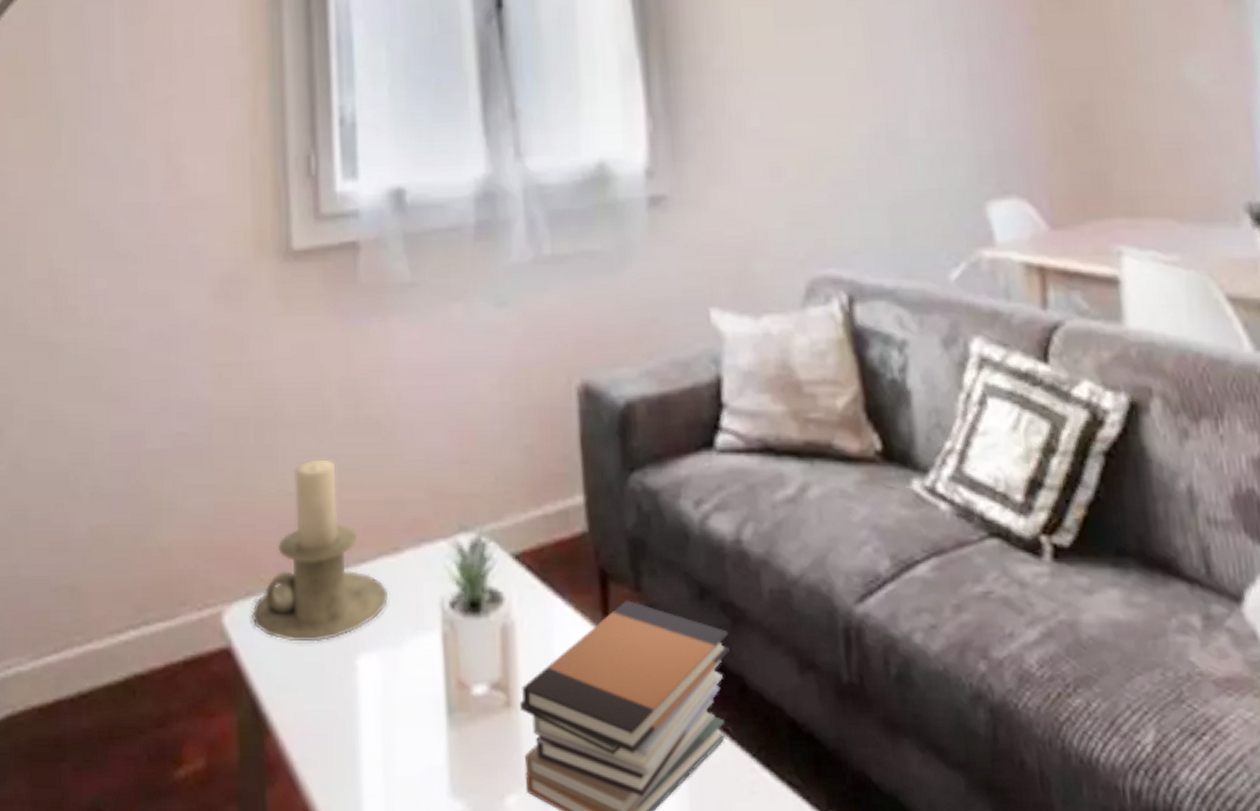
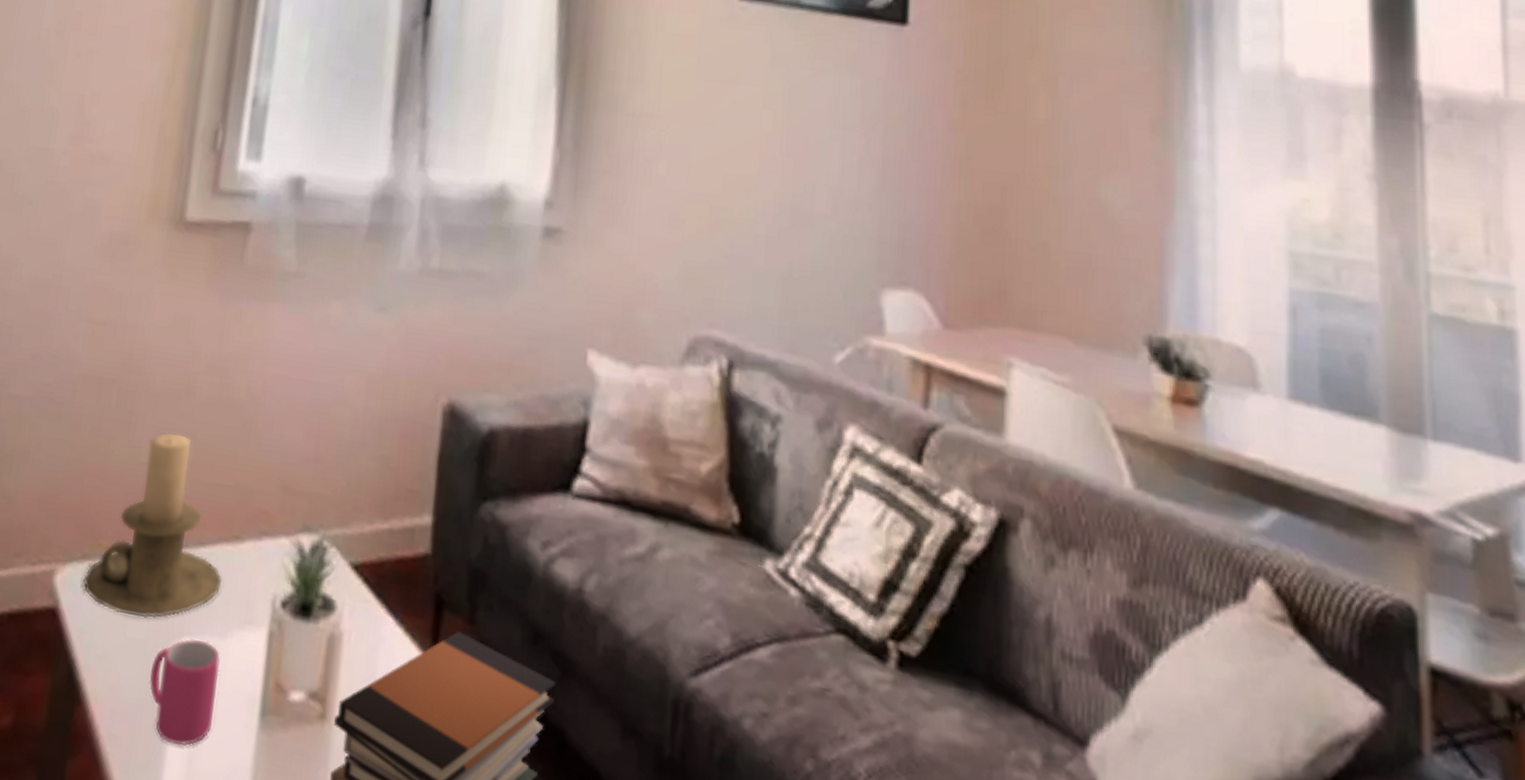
mug: none [333,653,403,757] -> present [149,638,221,746]

